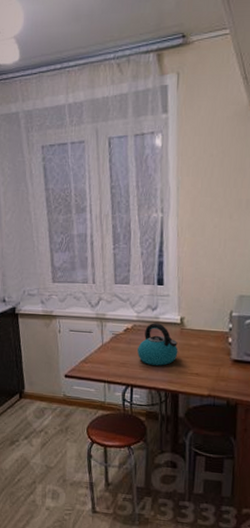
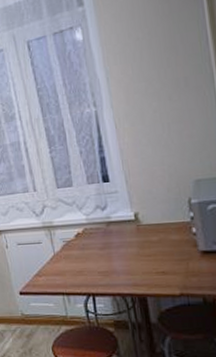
kettle: present [137,323,178,366] -> none [93,223,138,269]

